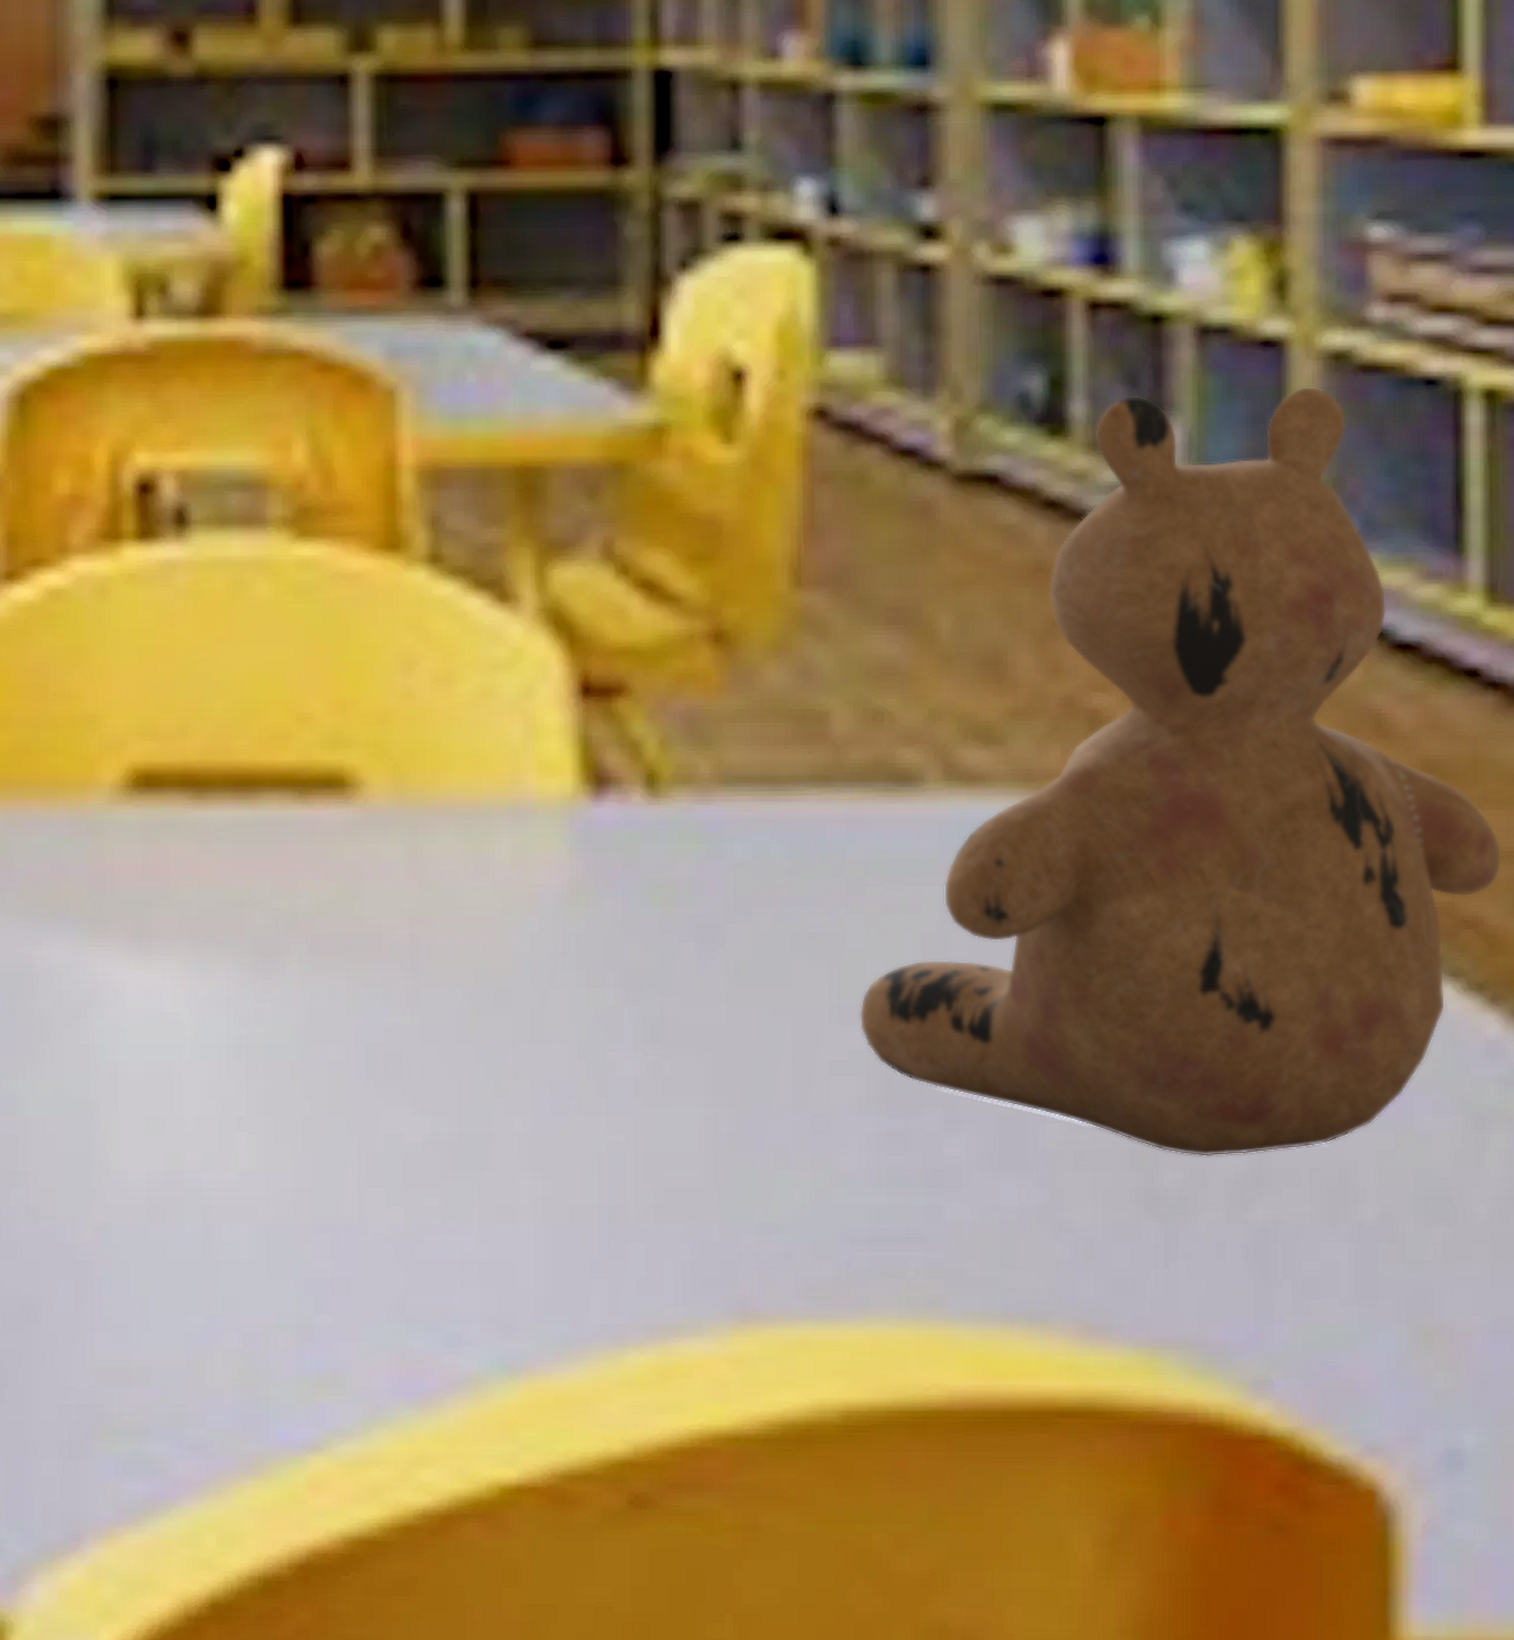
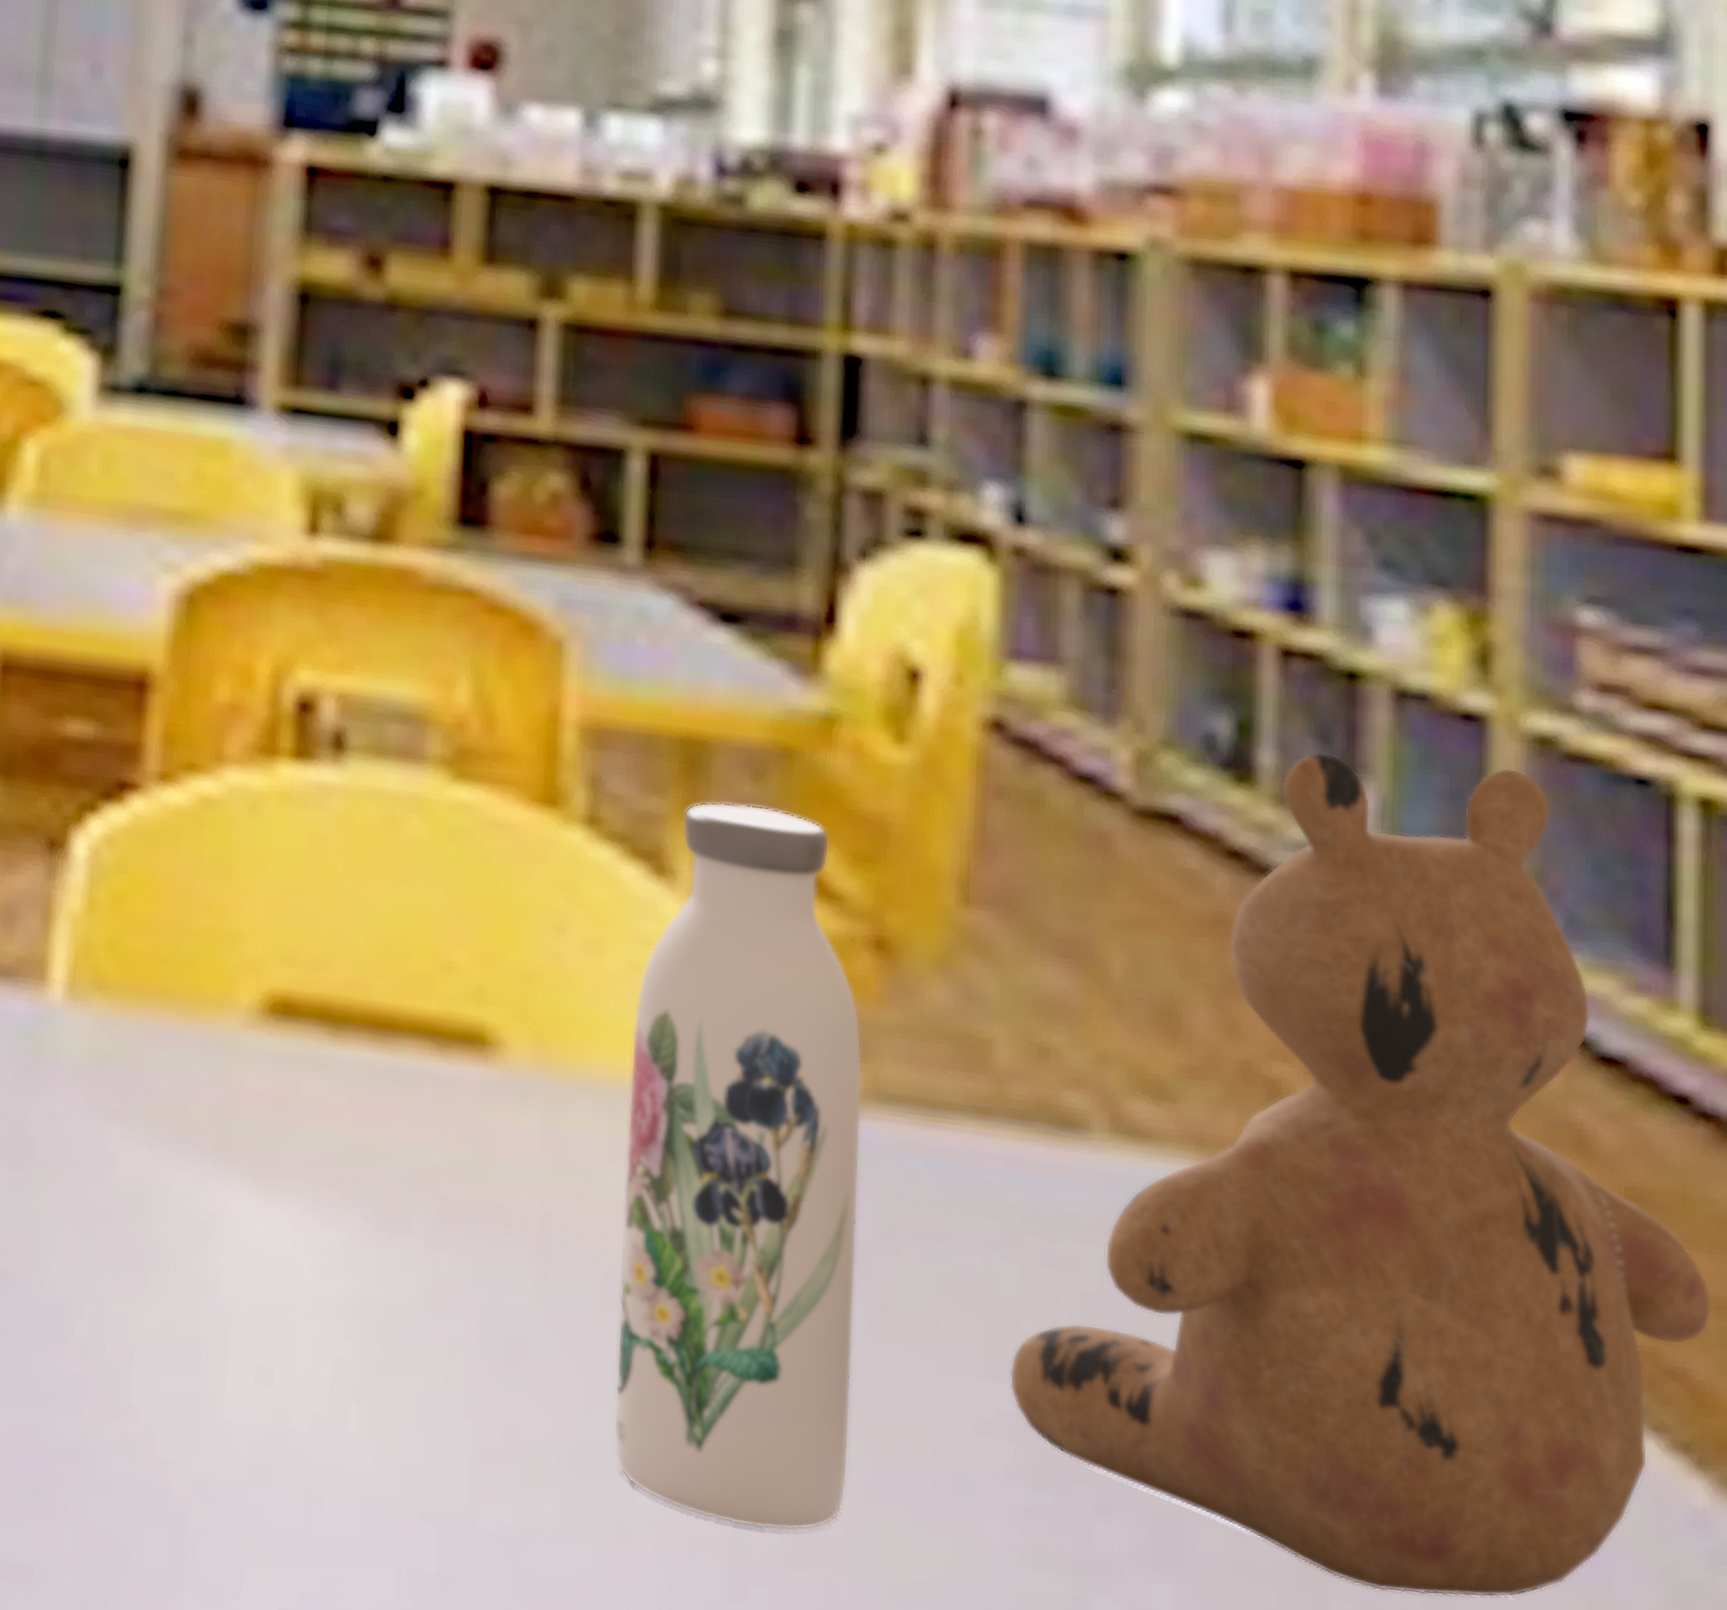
water bottle: none [486,522,714,1191] -> present [613,802,863,1532]

